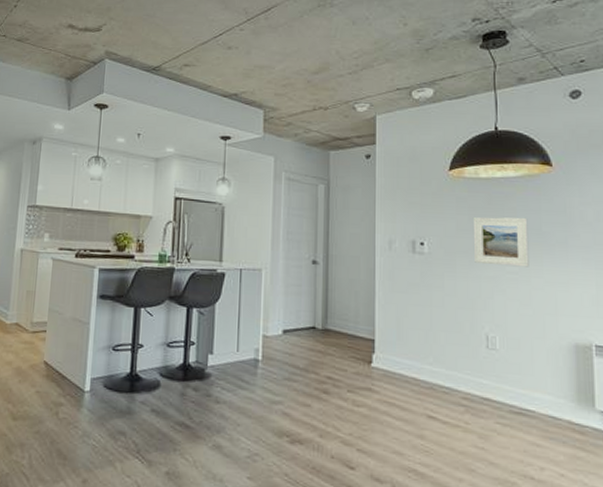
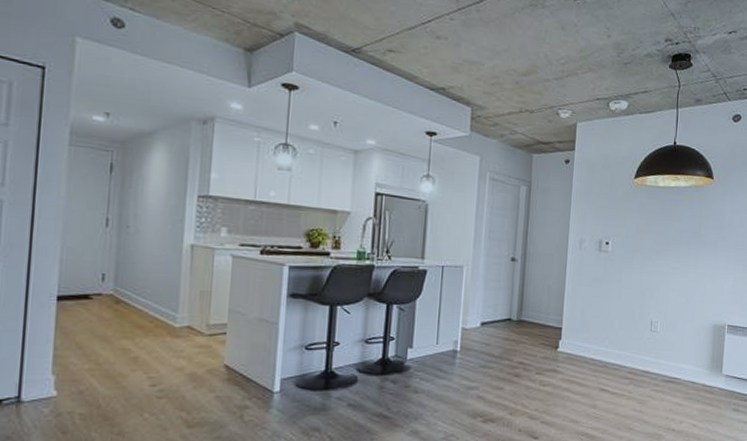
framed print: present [473,217,529,267] -> none [648,220,691,264]

